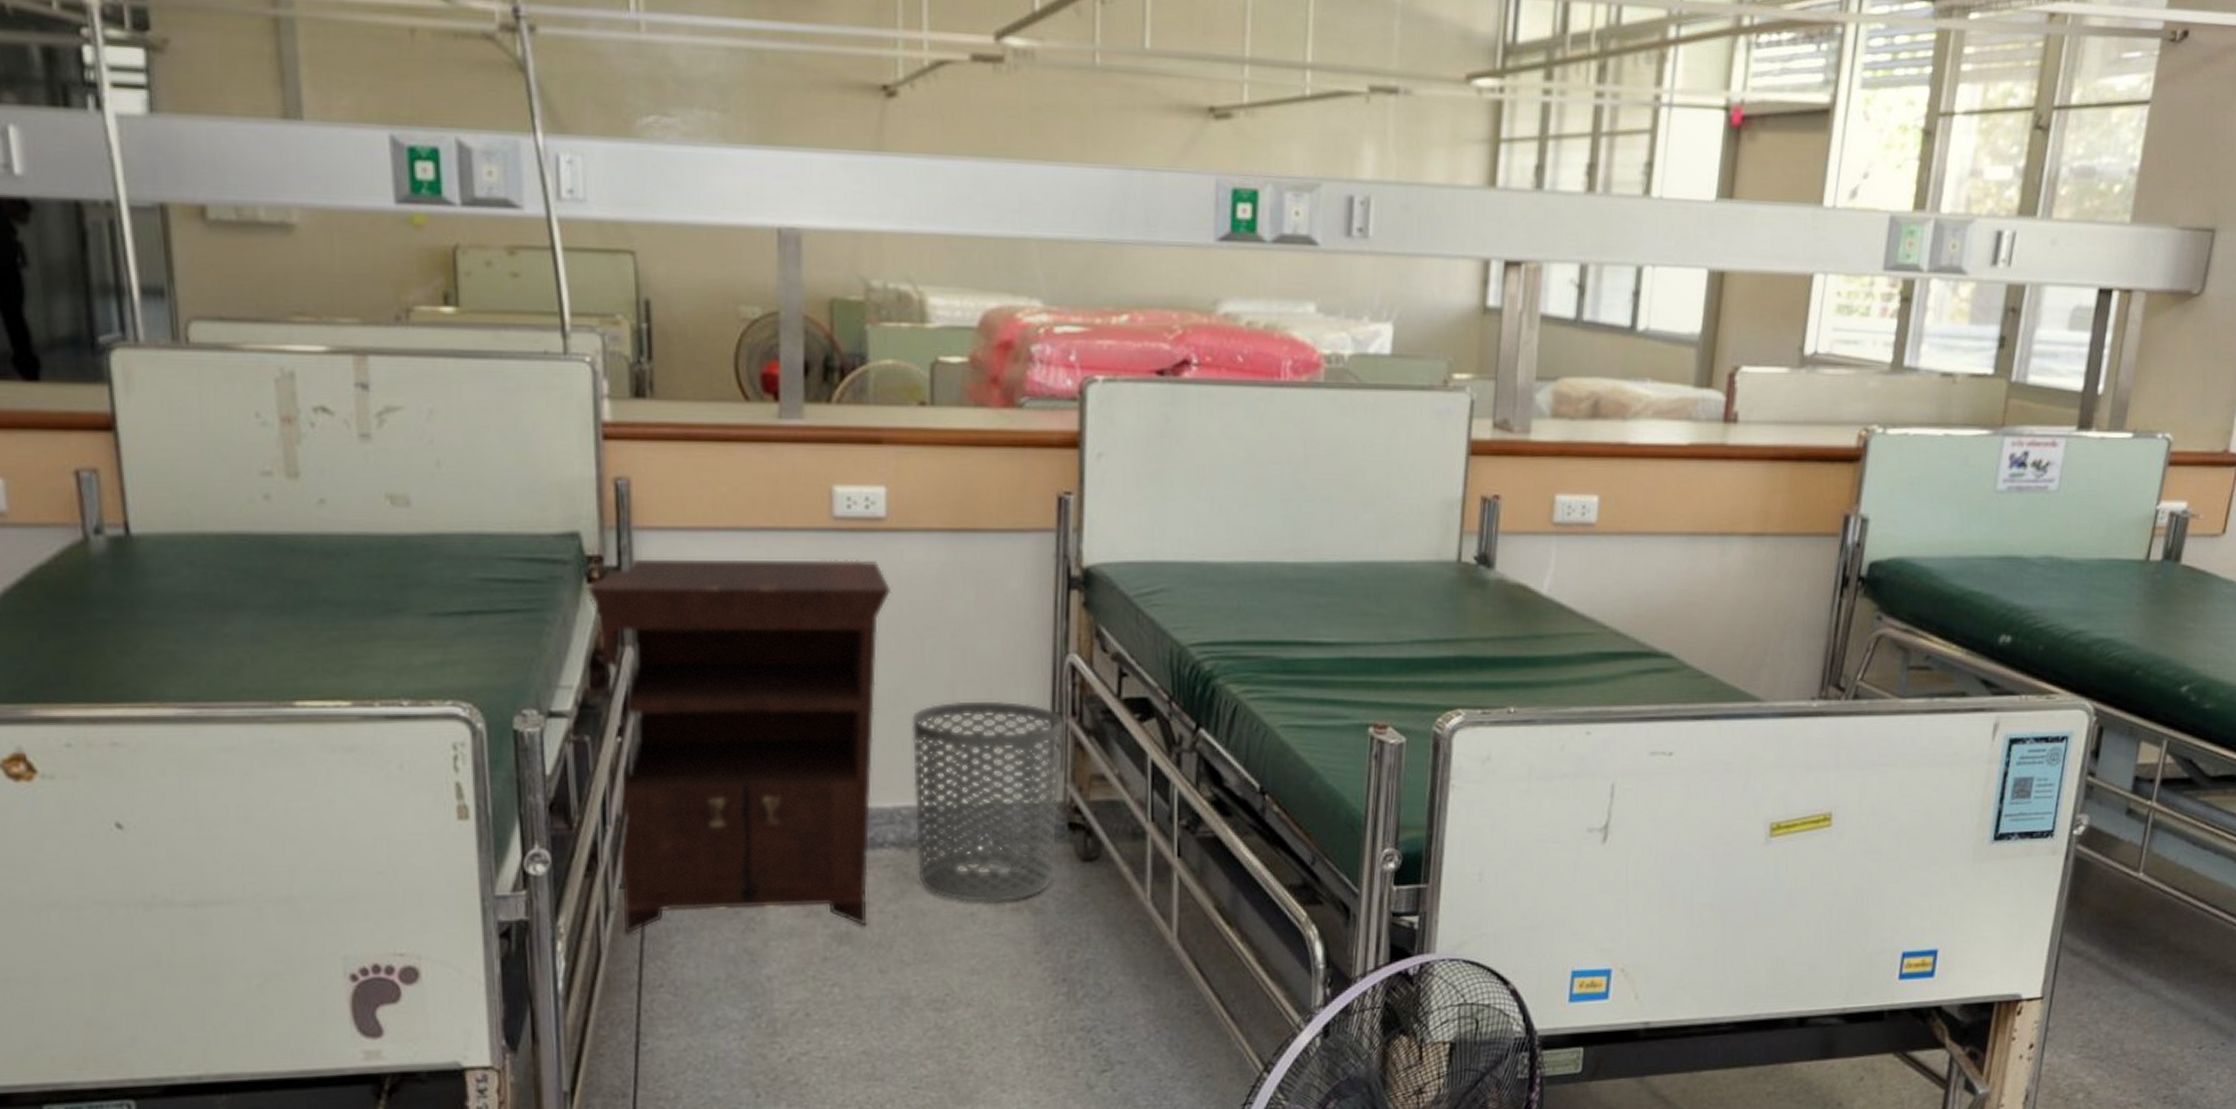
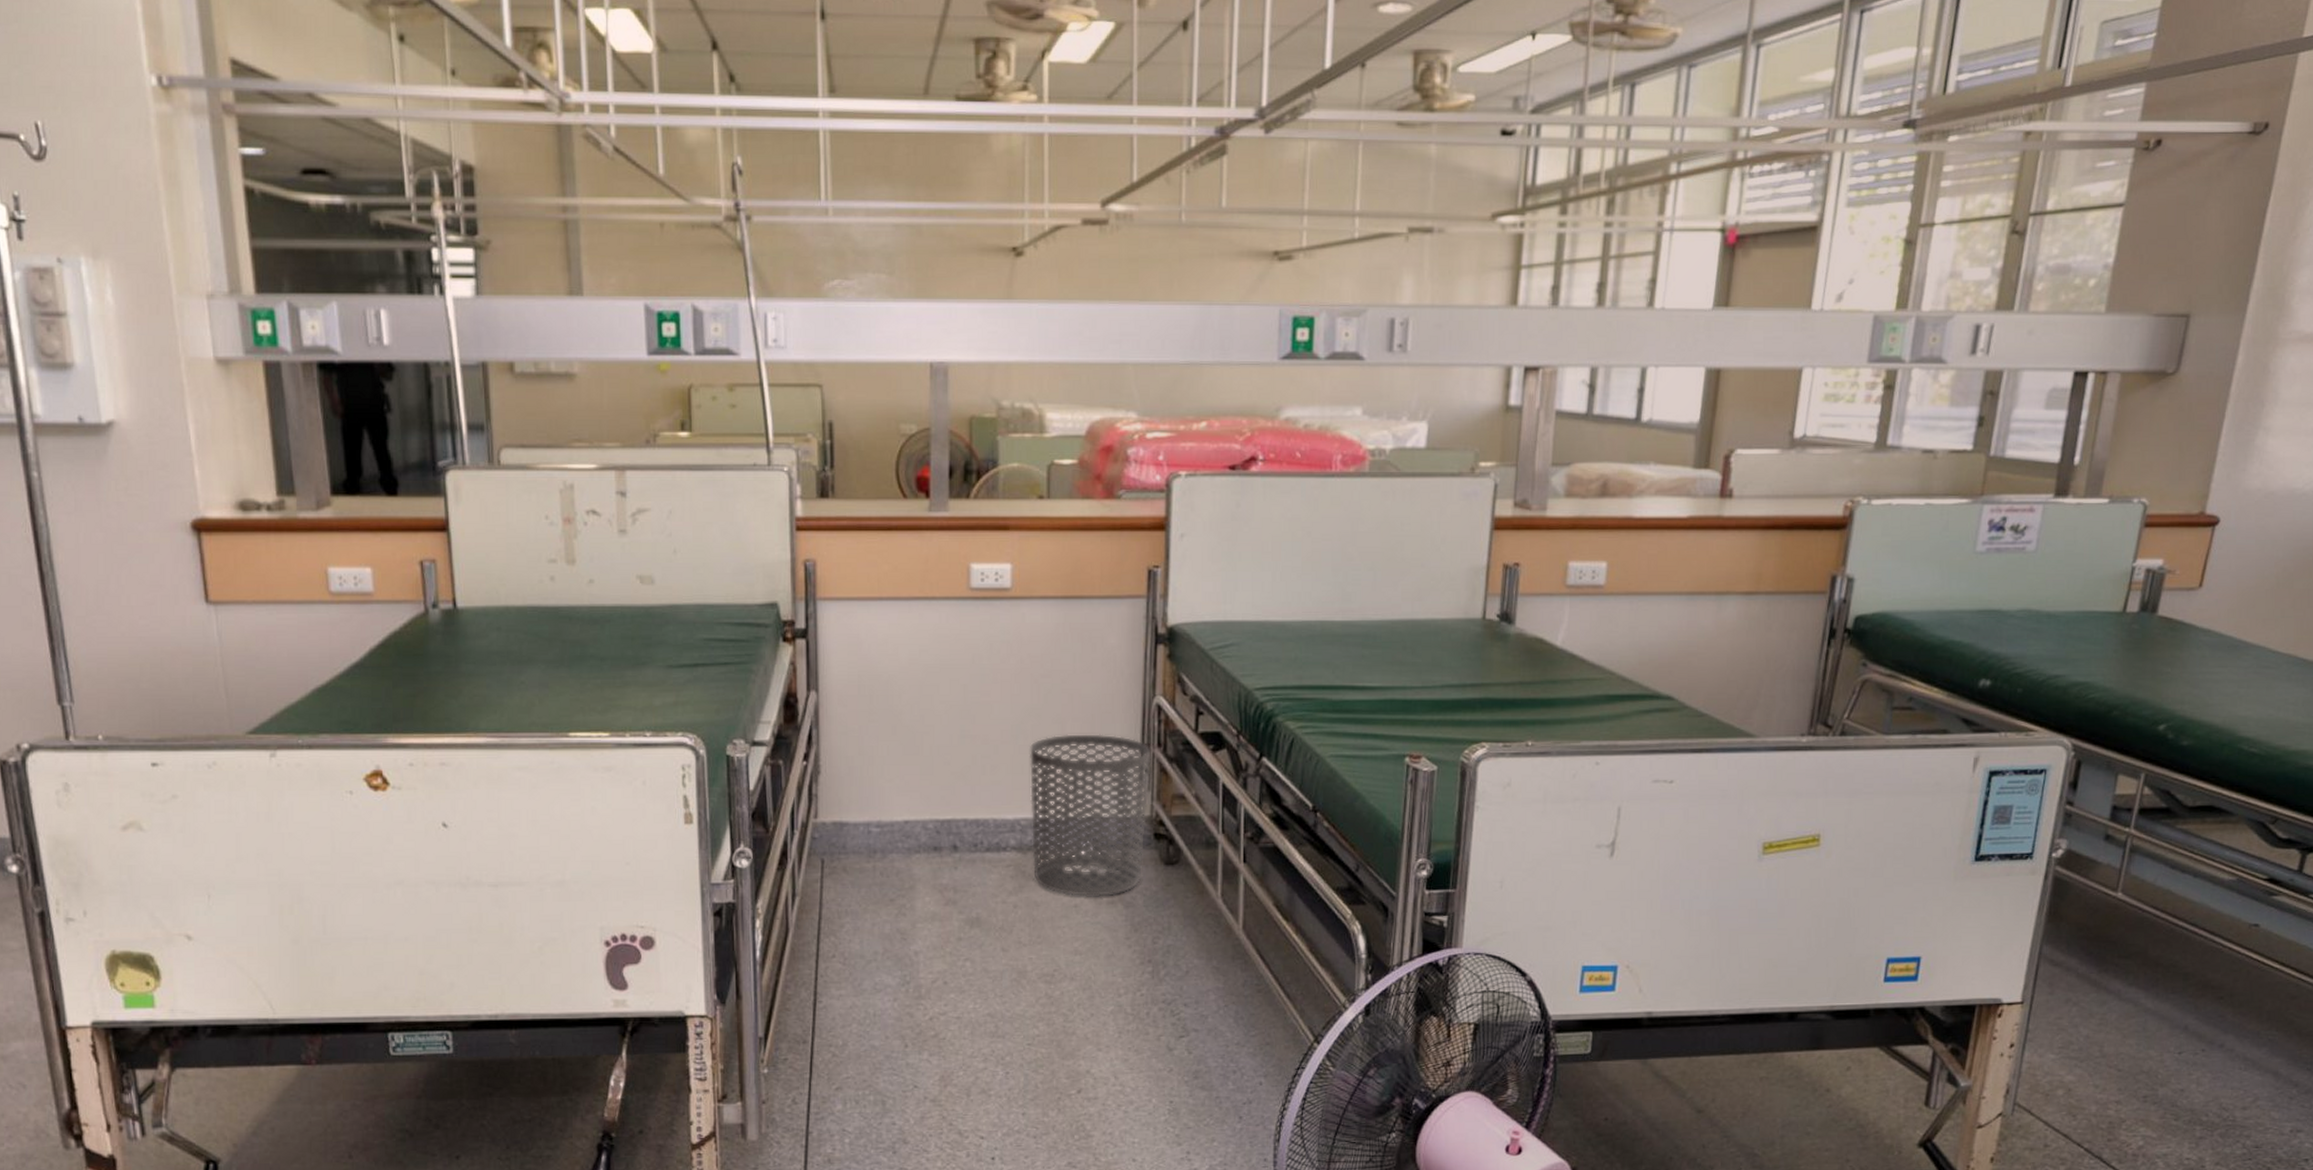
nightstand: present [584,558,892,935] -> none [781,622,1015,916]

